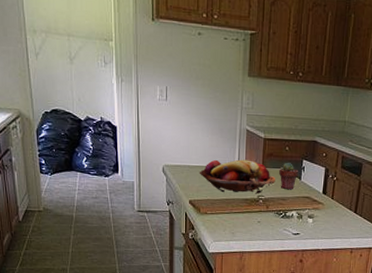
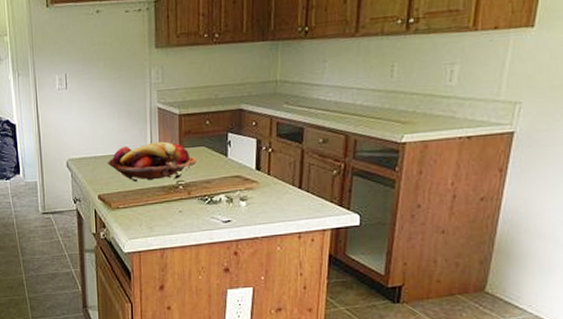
potted succulent: present [279,162,299,190] -> none [200,138,224,171]

